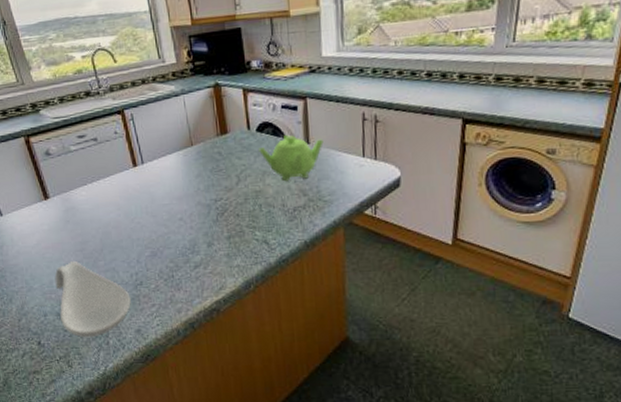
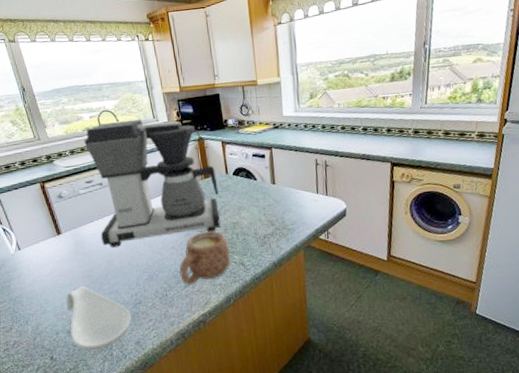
coffee maker: none [75,59,240,217] -> present [84,119,221,248]
mug: none [189,199,252,265] -> present [179,230,231,285]
teapot: present [259,134,324,182] -> none [235,177,286,215]

